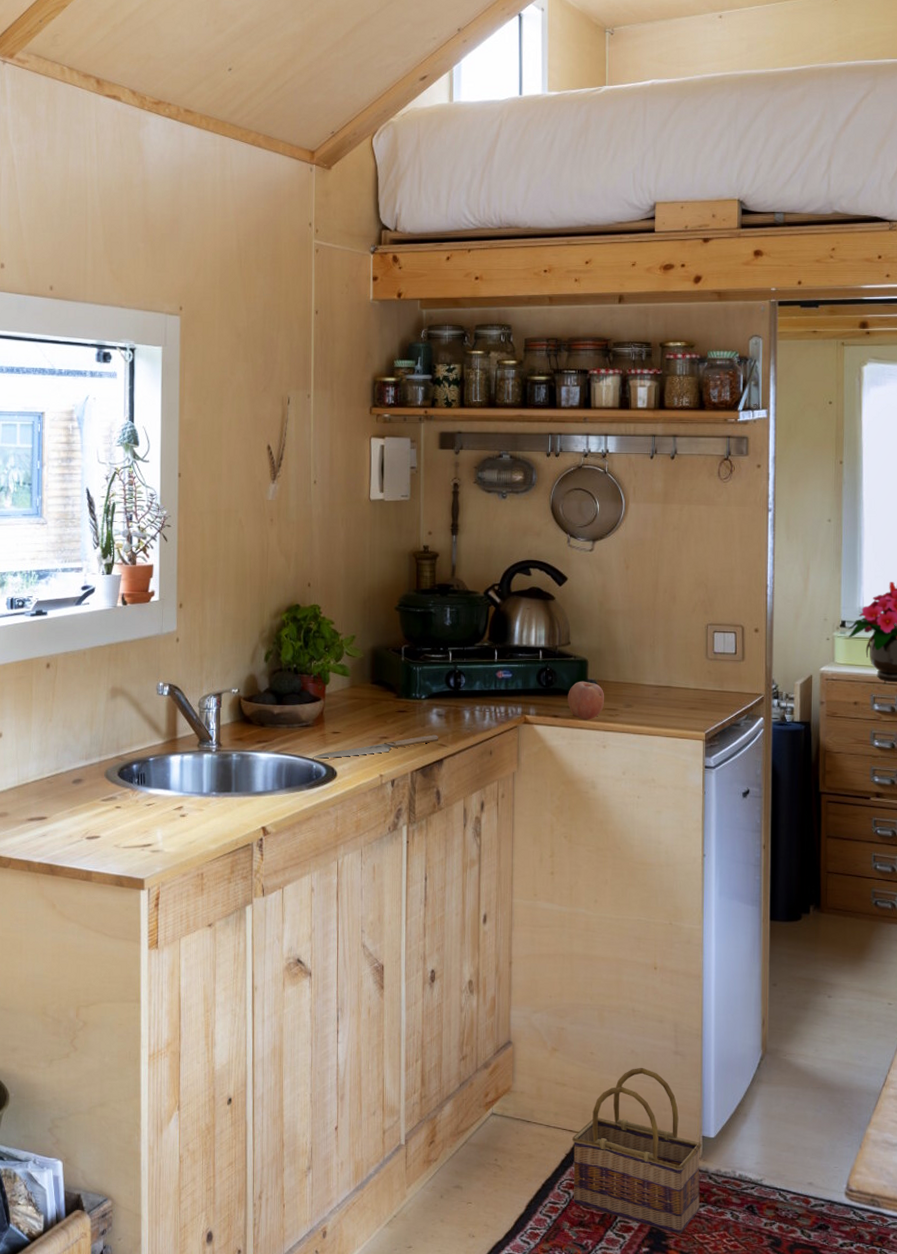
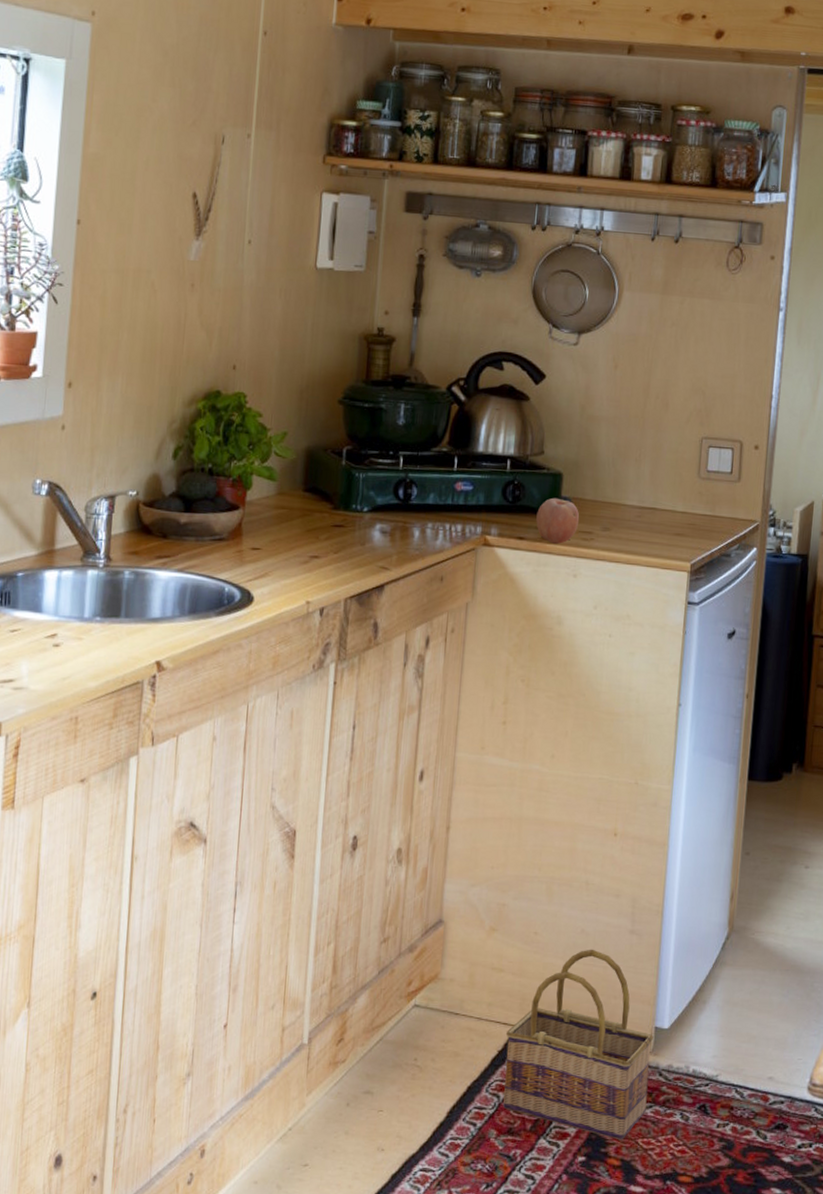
kitchen knife: present [313,734,438,759] -> none [225,555,380,580]

